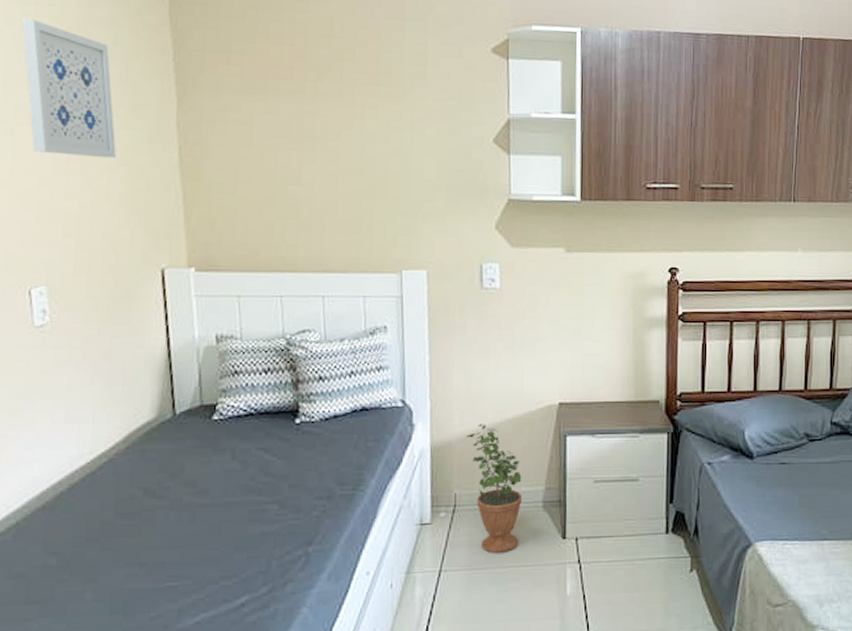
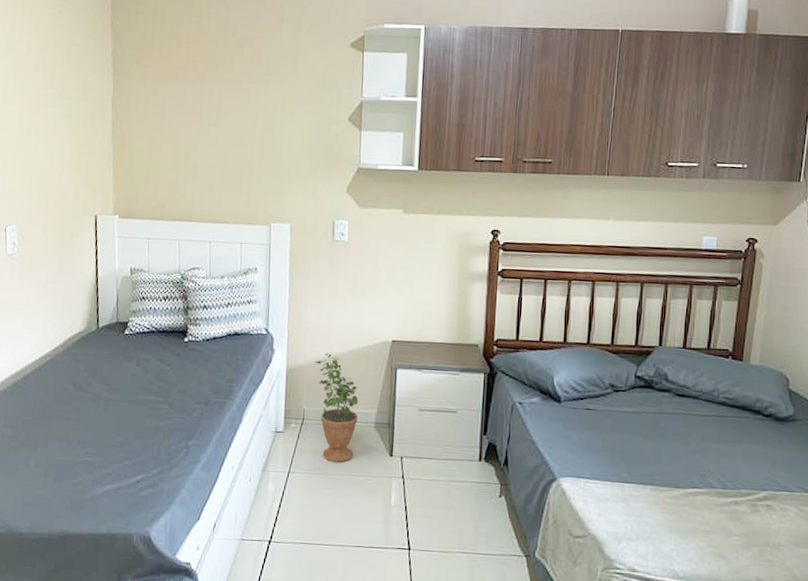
wall art: present [22,18,116,159] -> none [11,26,69,130]

